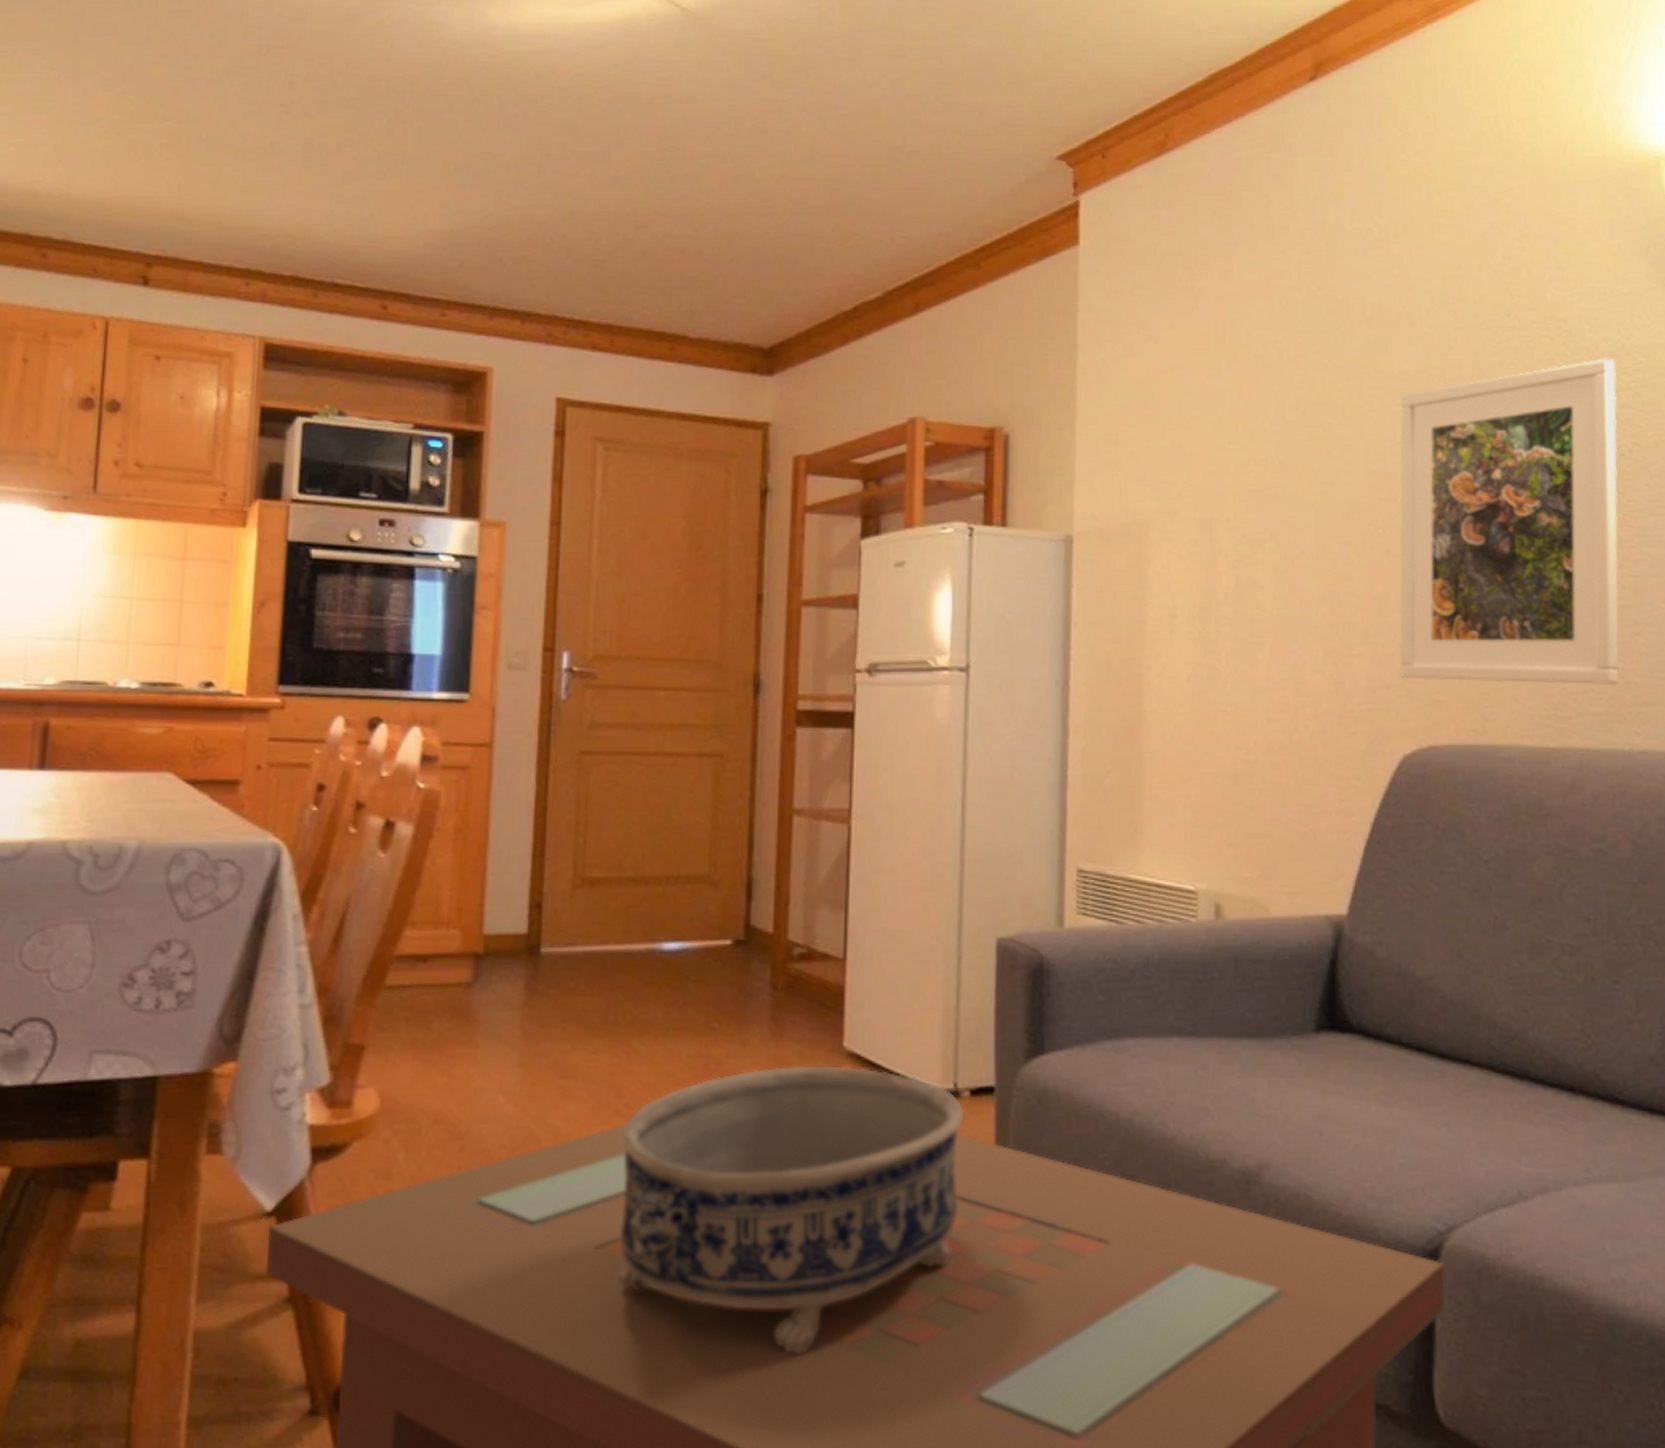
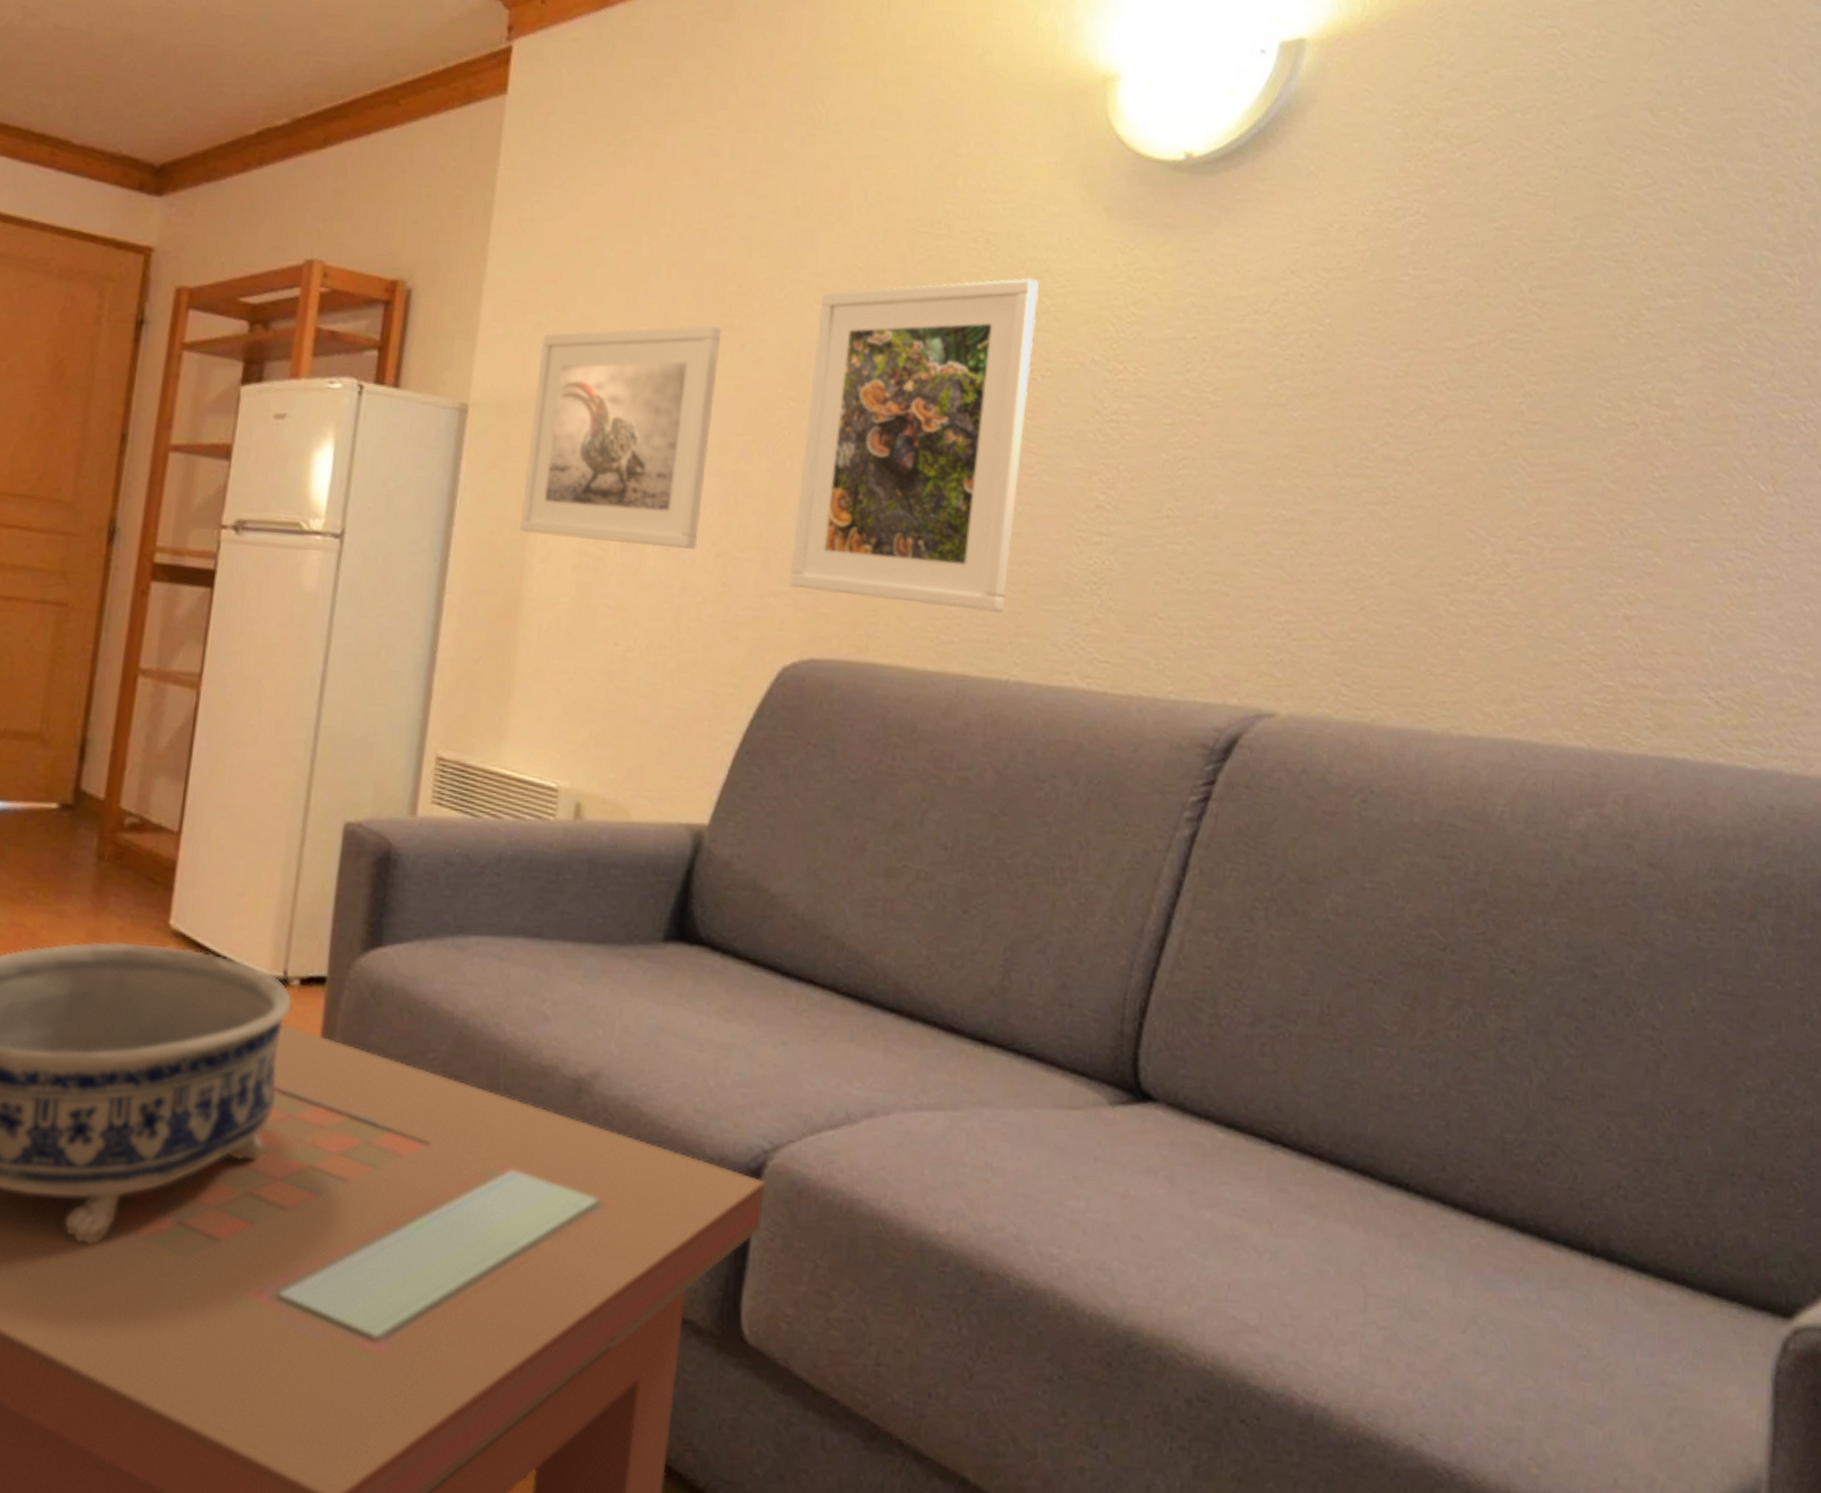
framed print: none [1133,437,1308,652] -> present [520,325,722,551]

